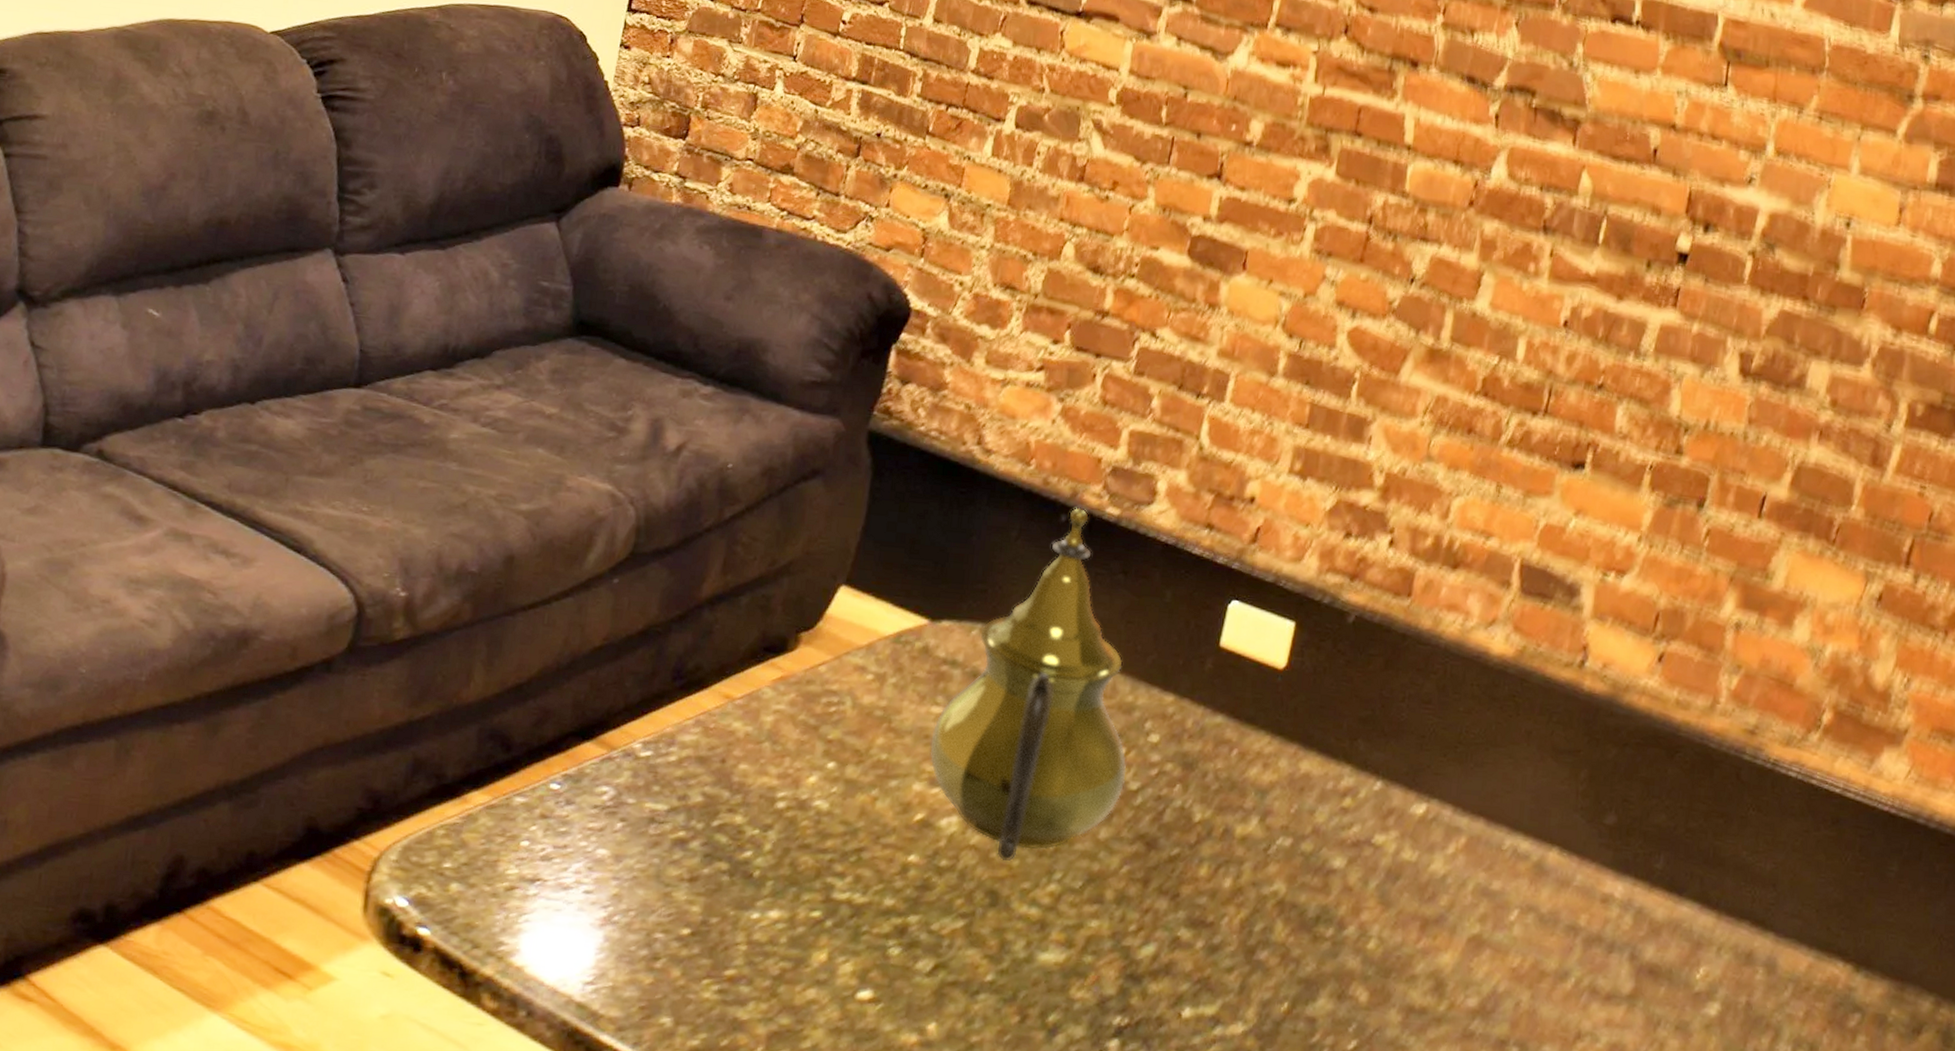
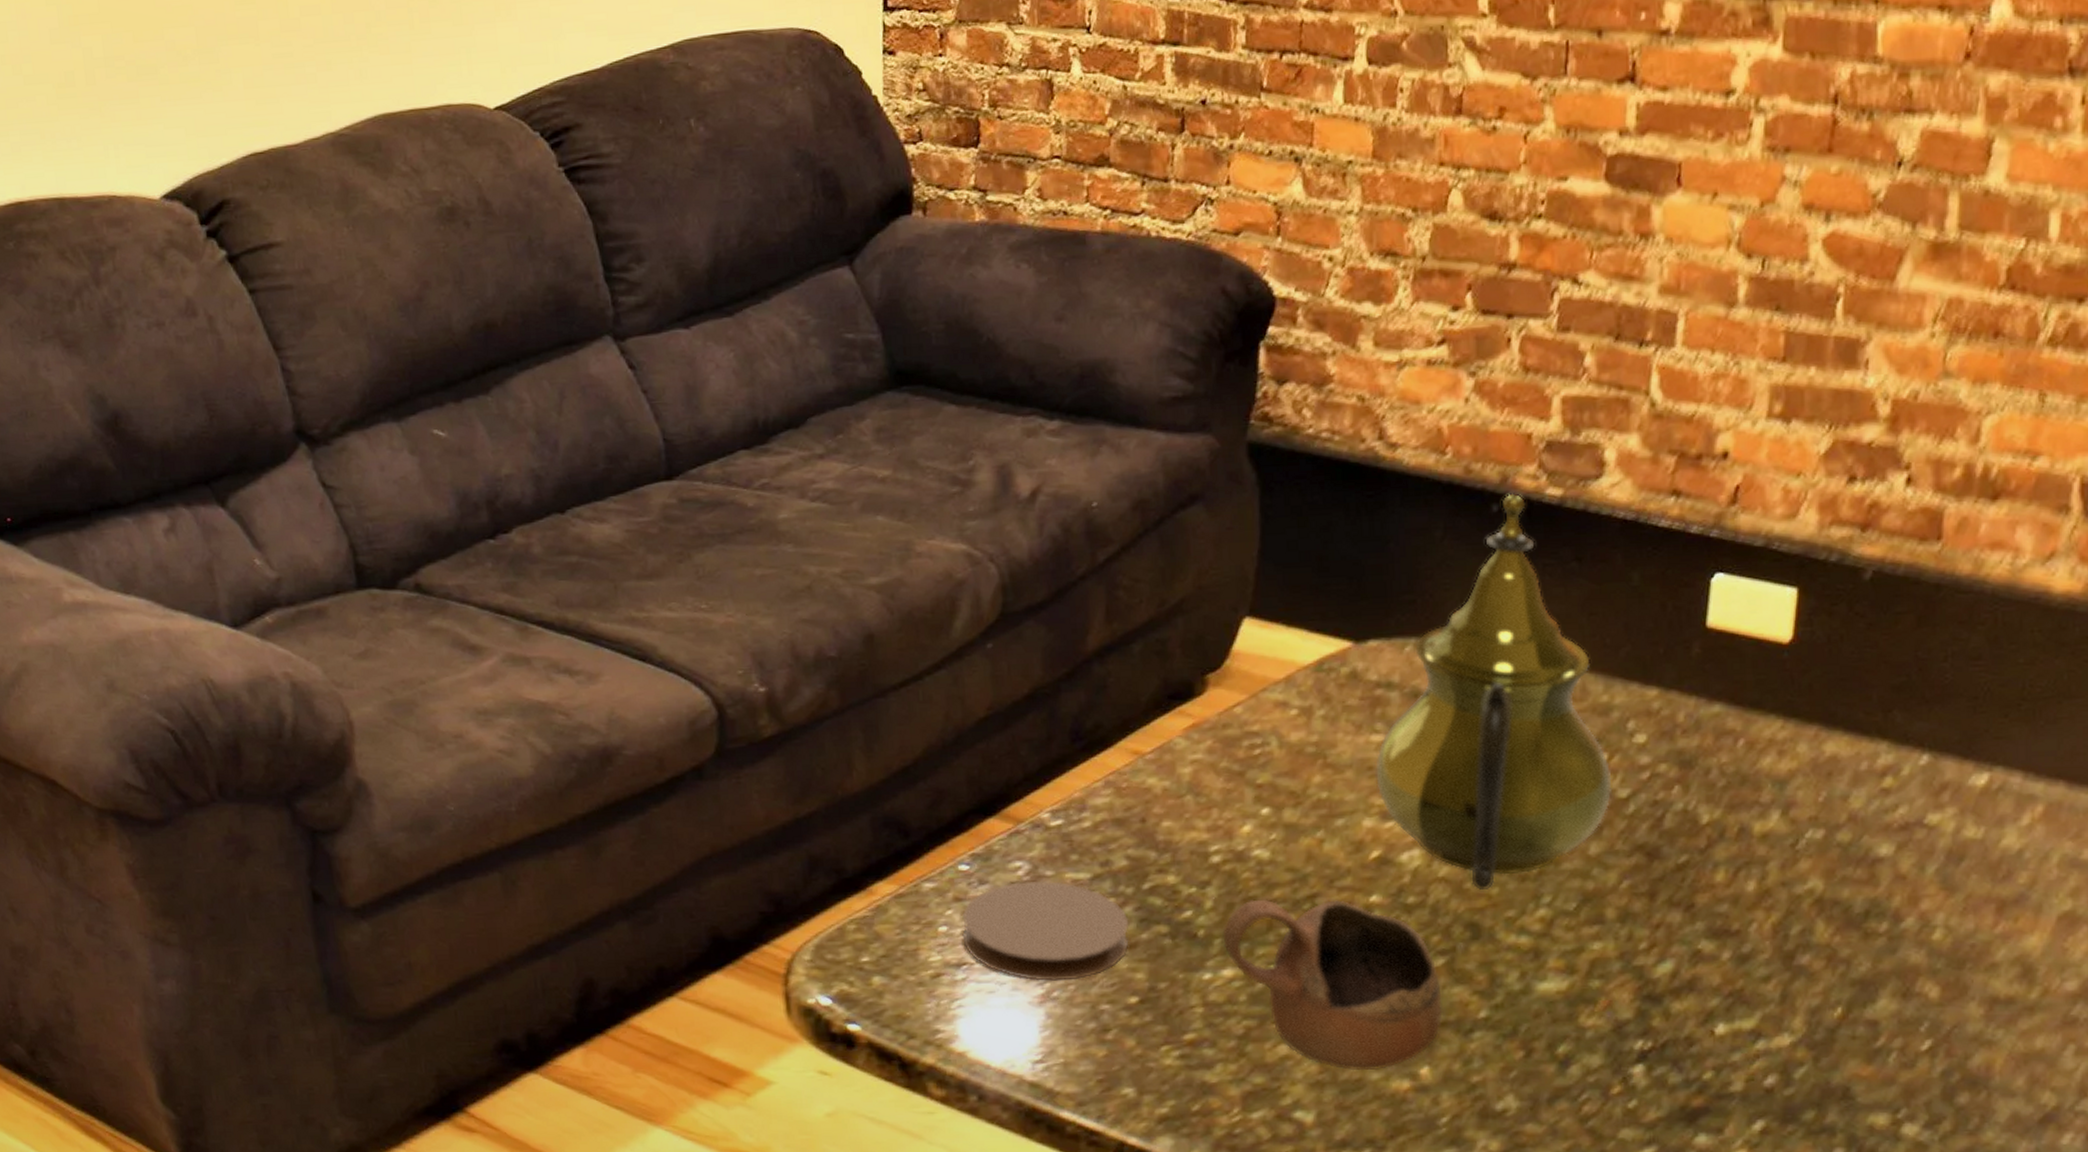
coaster: none [541,806,695,907] -> present [962,880,1130,981]
cup: none [774,847,958,1023] -> present [1222,899,1443,1071]

